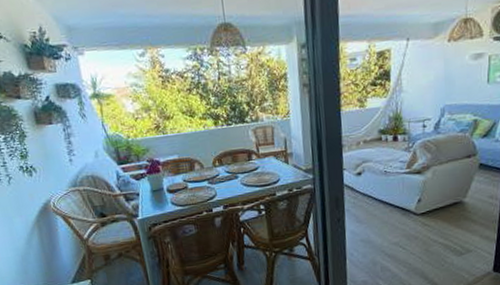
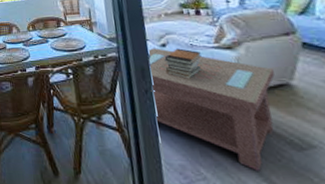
coffee table: none [343,177,452,276] -> present [148,48,275,171]
book stack: none [358,175,393,205] -> present [164,48,201,79]

